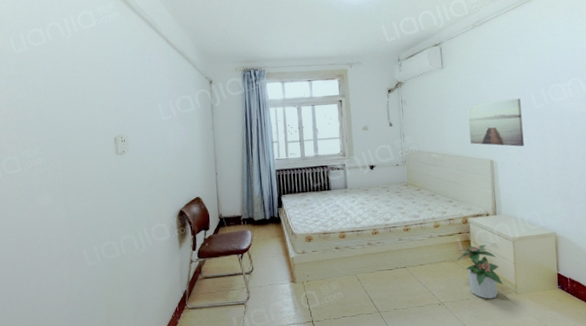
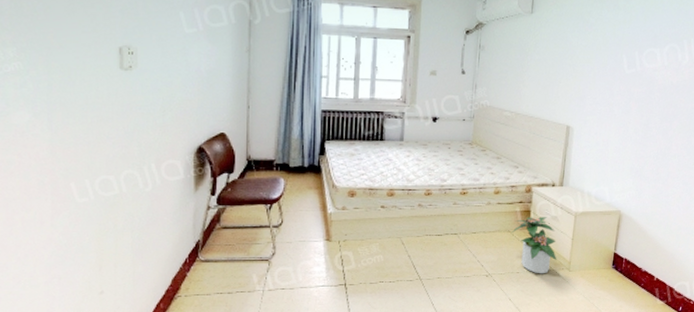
wall art: present [468,98,524,147] -> none [549,59,611,115]

